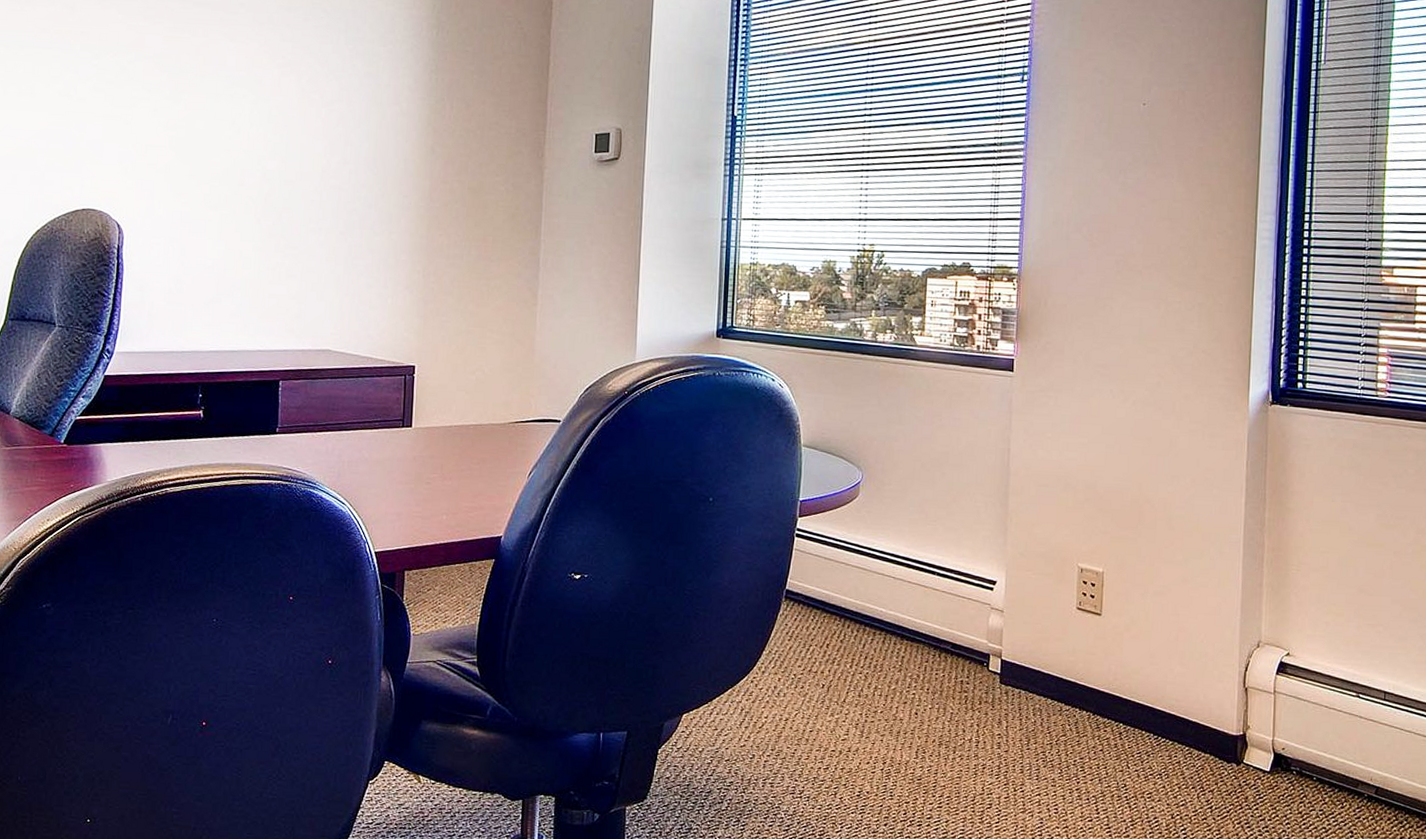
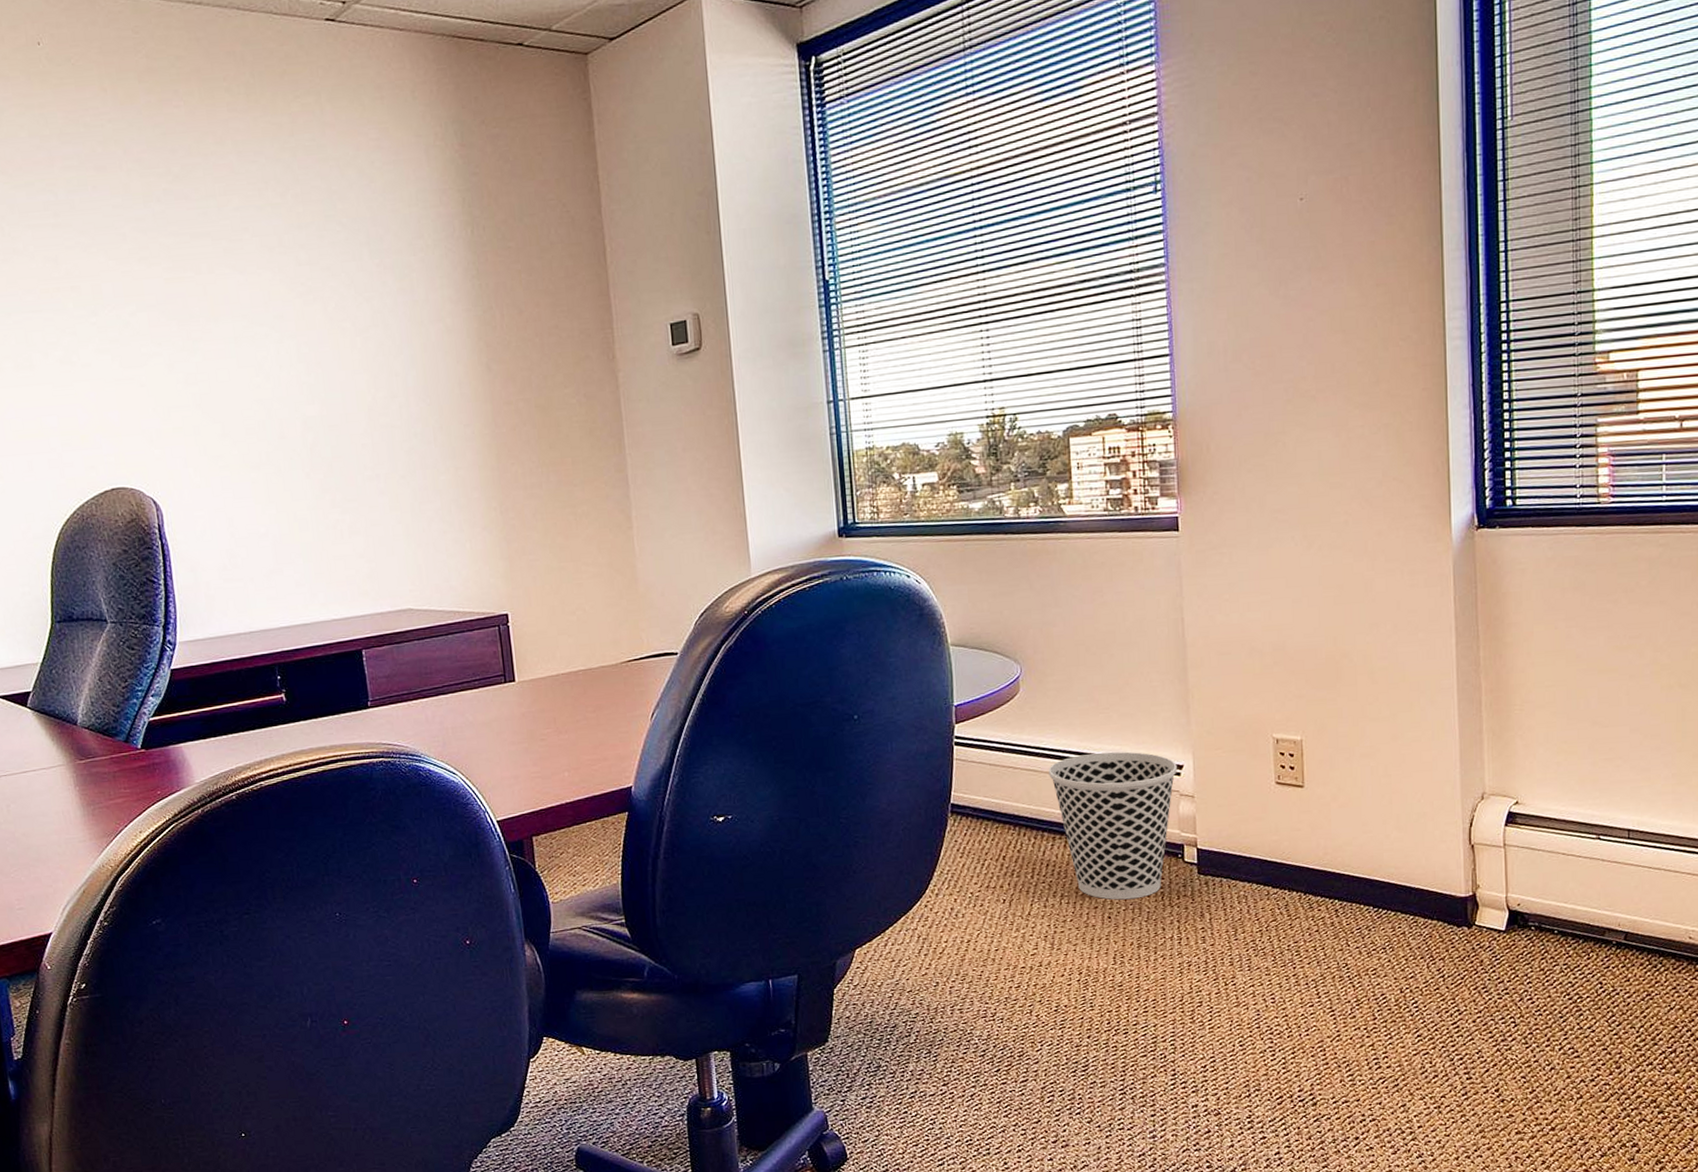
wastebasket: none [876,560,991,699] -> present [1048,751,1177,900]

